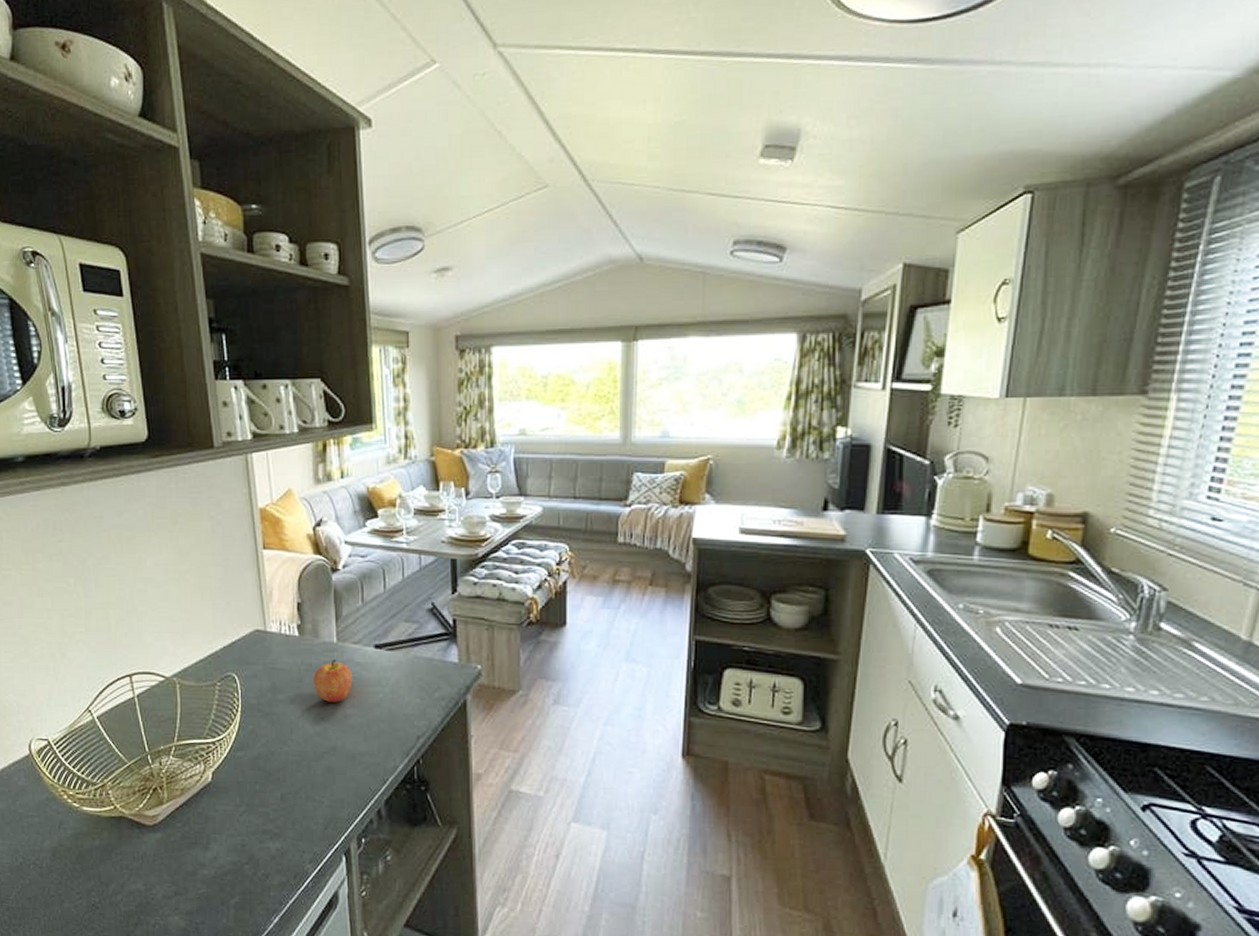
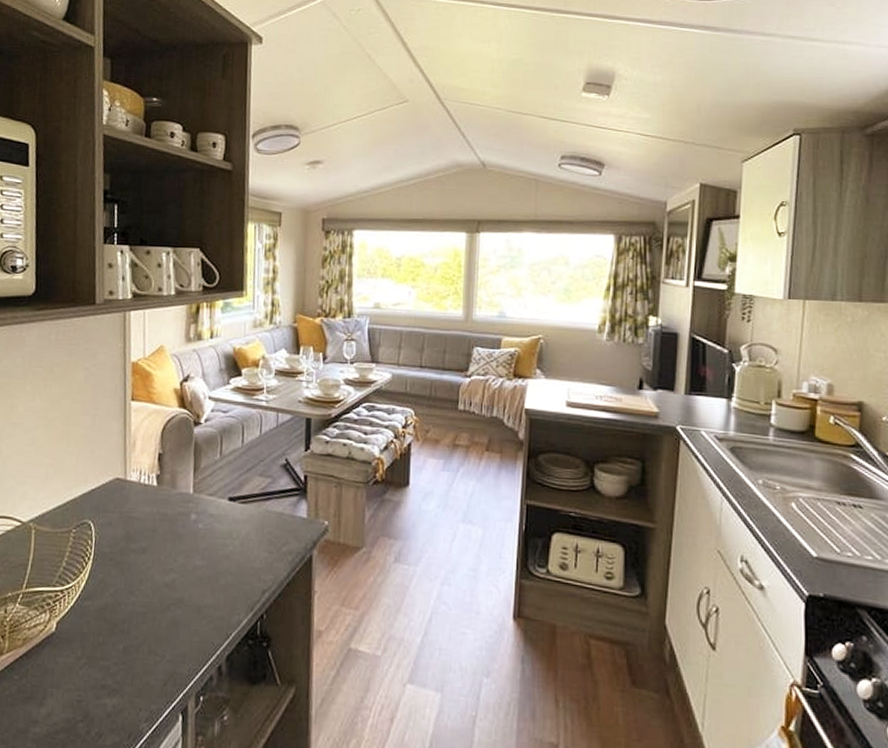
apple: present [314,659,353,702] -> none [167,510,205,554]

